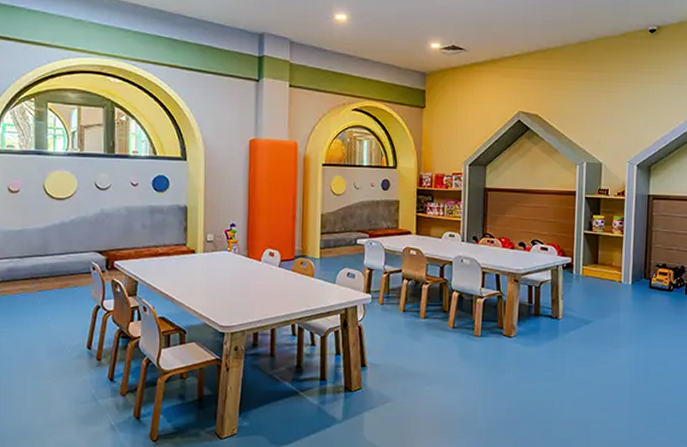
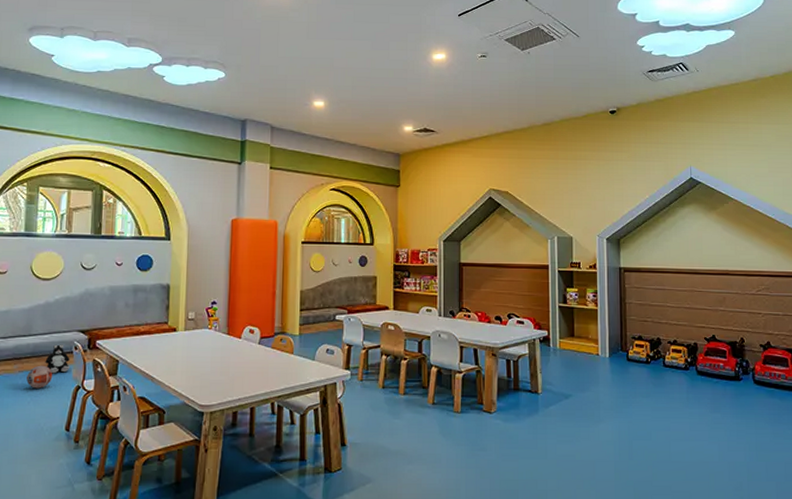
ball: none [46,285,72,308] -> present [26,365,53,389]
plush toy: none [63,264,88,294] -> present [45,344,70,374]

